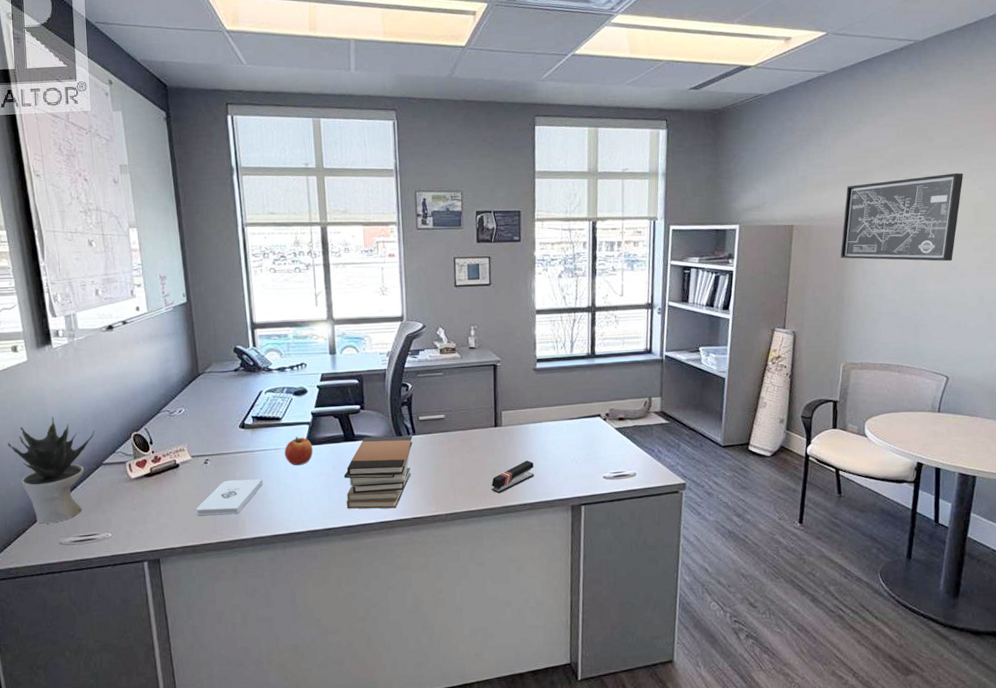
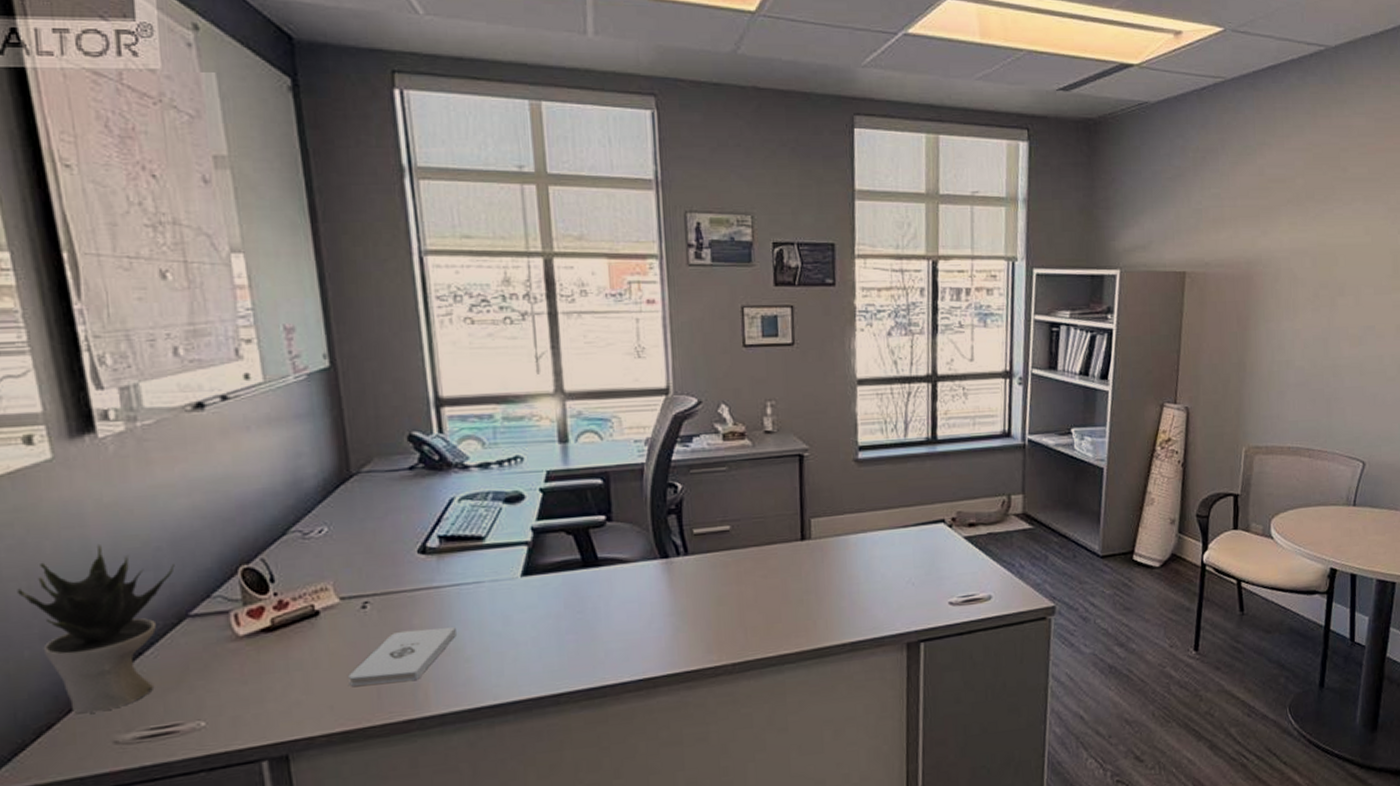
apple: present [284,436,313,466] -> none [490,563,535,606]
book stack: present [343,435,413,509] -> none [581,556,684,665]
stapler: present [492,460,534,494] -> none [797,585,856,632]
wall art: present [840,172,964,262] -> none [1241,211,1381,321]

